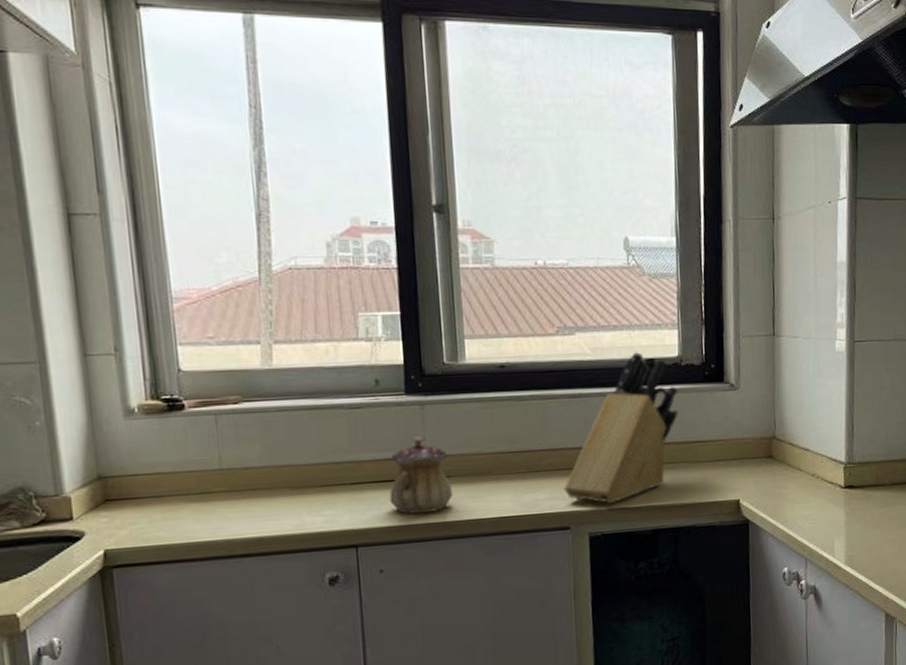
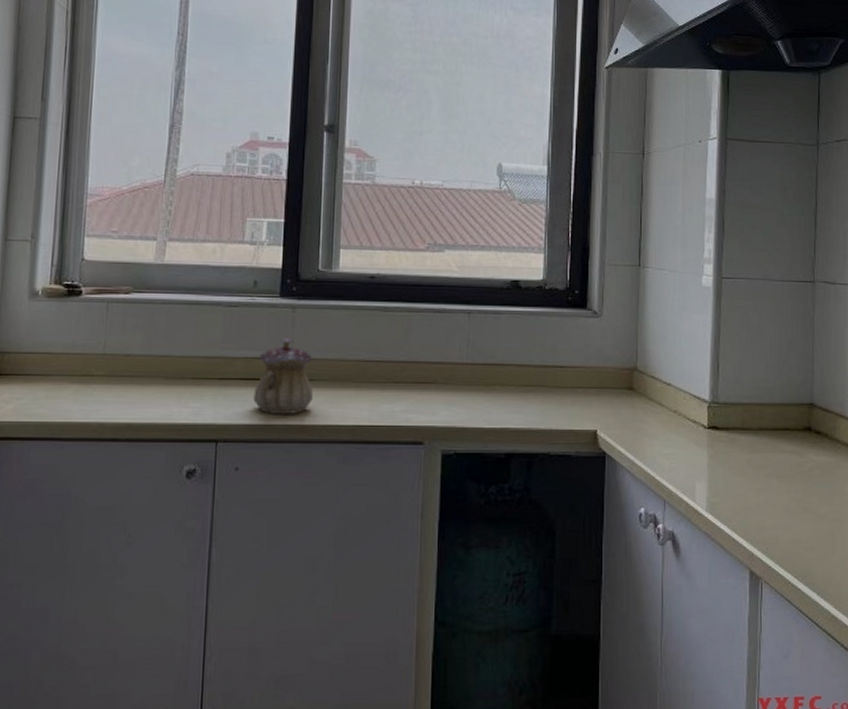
knife block: present [564,352,679,505] -> none [420,273,541,423]

